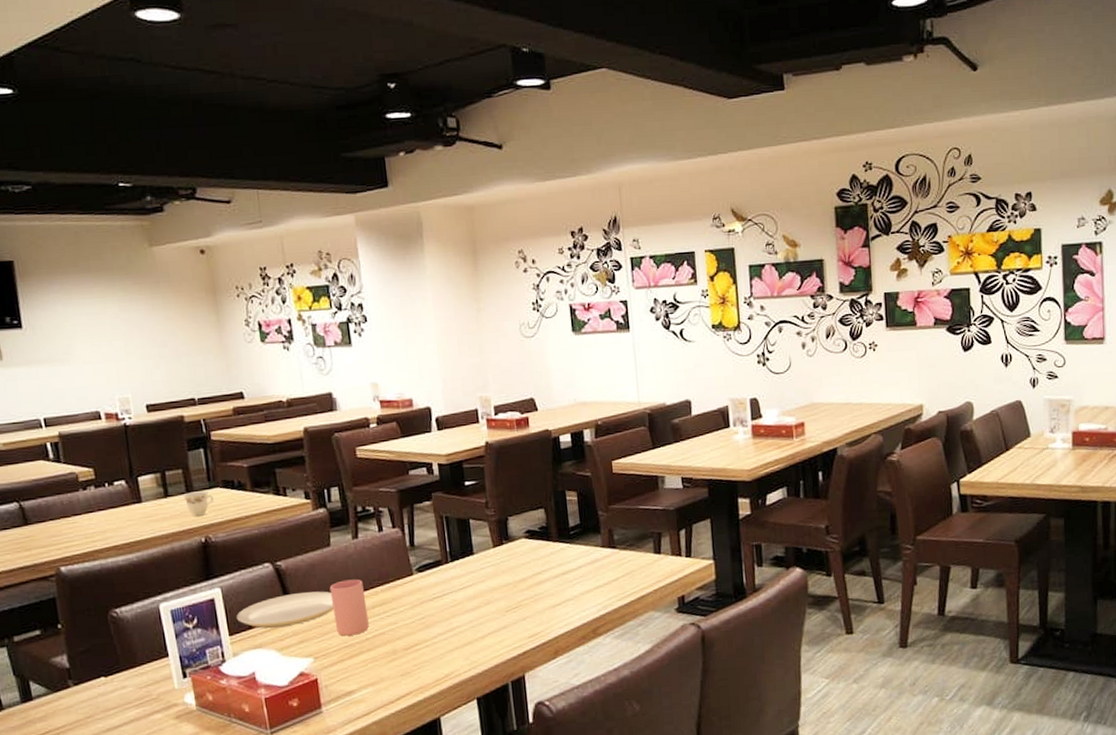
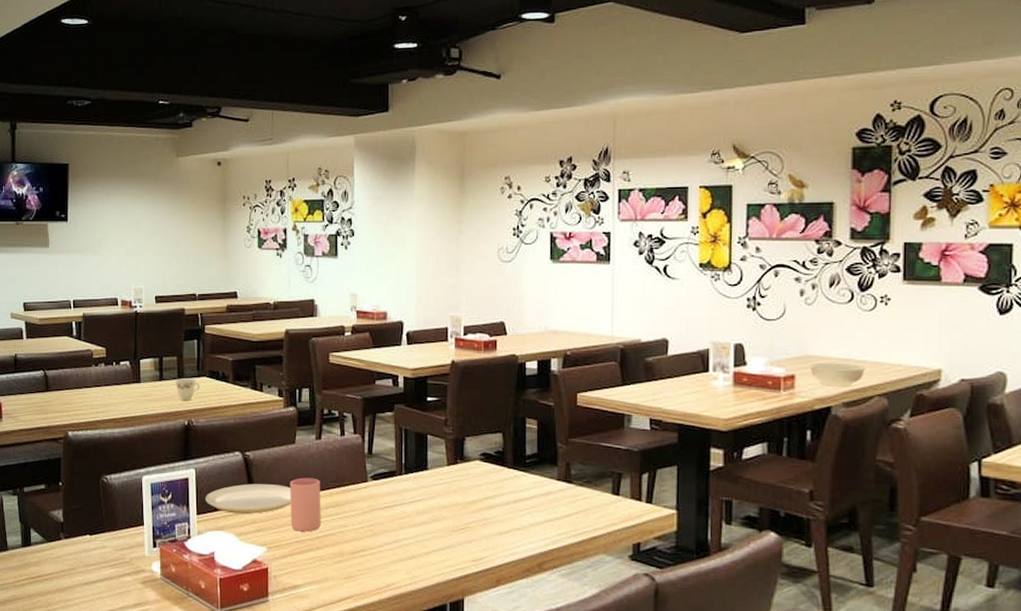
bowl: none [816,407,862,430] -> present [810,362,865,387]

